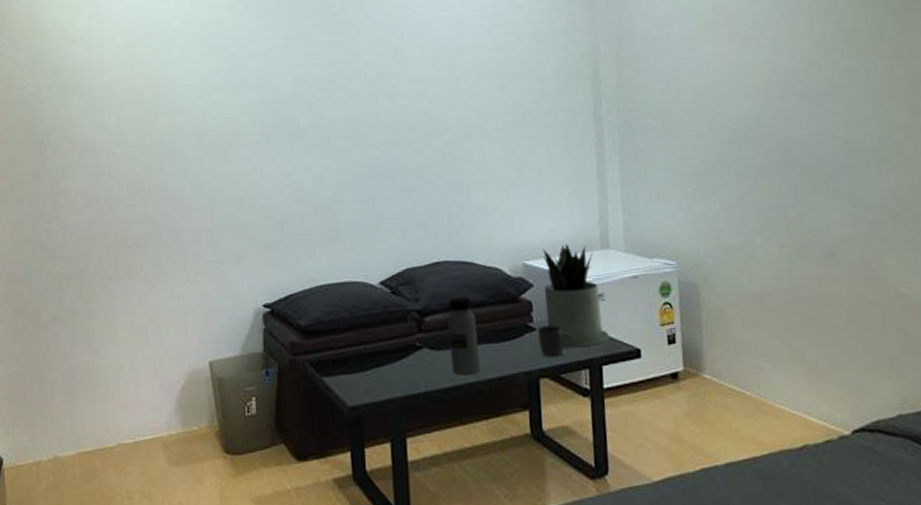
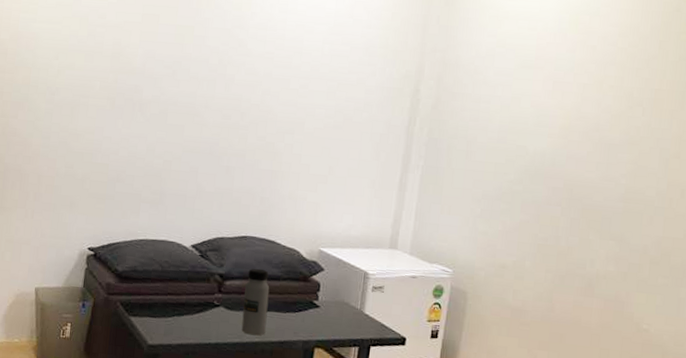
mug: present [538,324,573,357] -> none [320,304,350,332]
planter: present [542,244,609,349] -> none [330,239,382,329]

